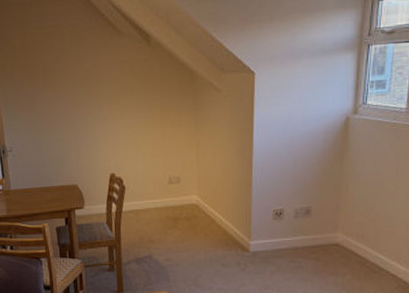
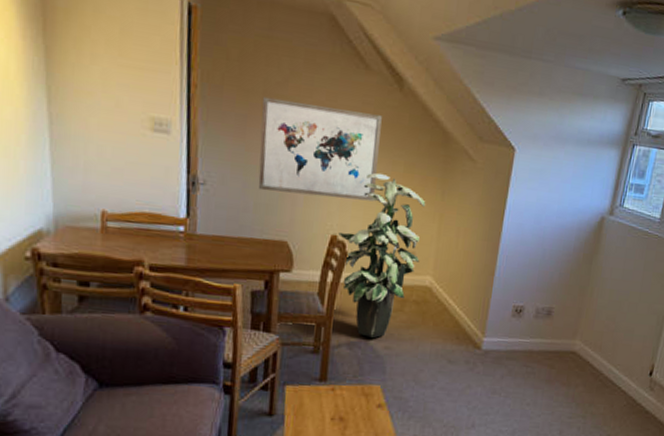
wall art: none [44,69,140,148] -> present [258,96,382,202]
indoor plant: none [116,116,185,253] -> present [338,173,426,338]

